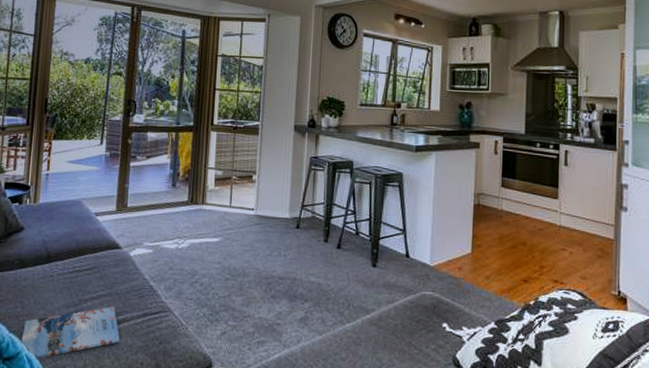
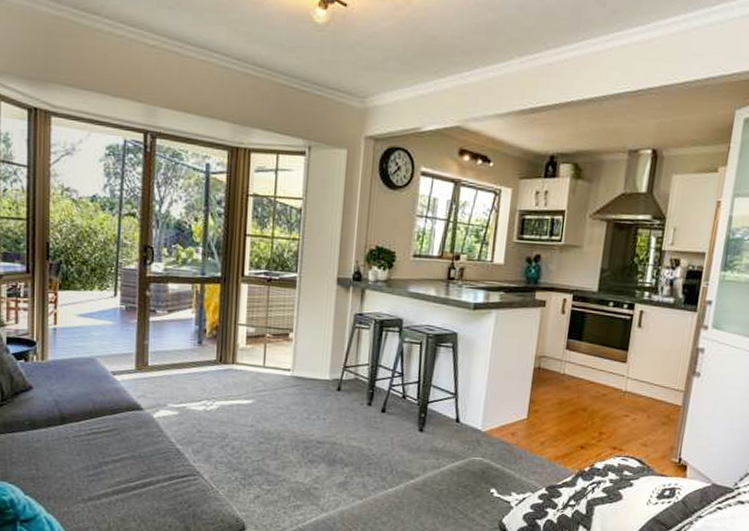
magazine: present [21,306,121,359] -> none [38,469,146,521]

